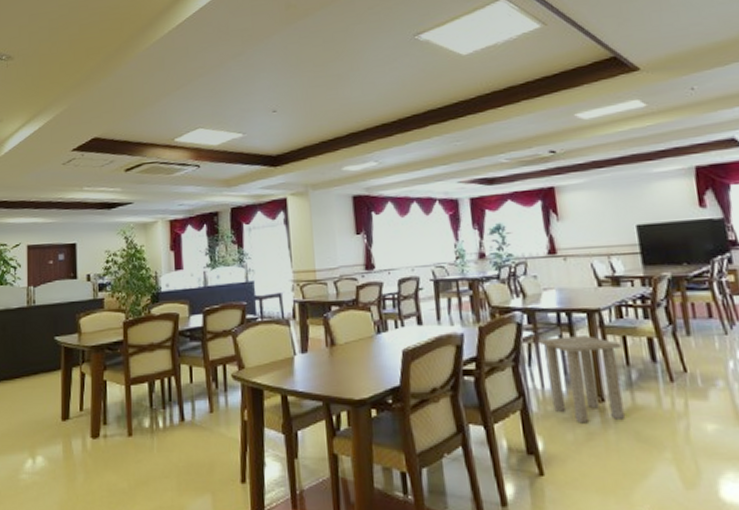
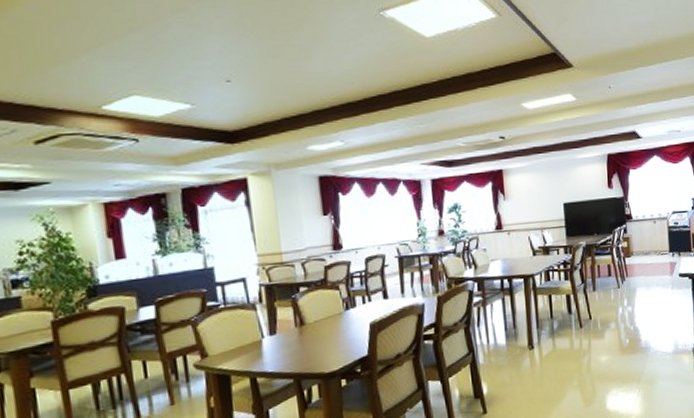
side table: present [538,335,625,424] -> none [486,297,548,368]

